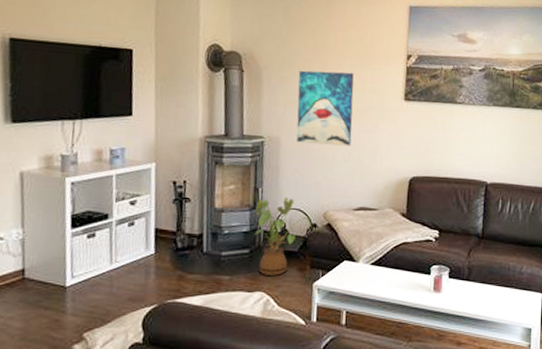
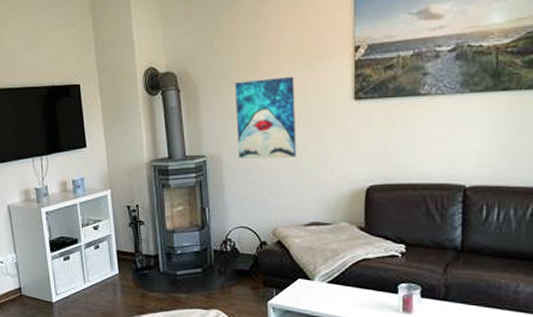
house plant: present [255,196,312,276] -> none [204,215,262,294]

